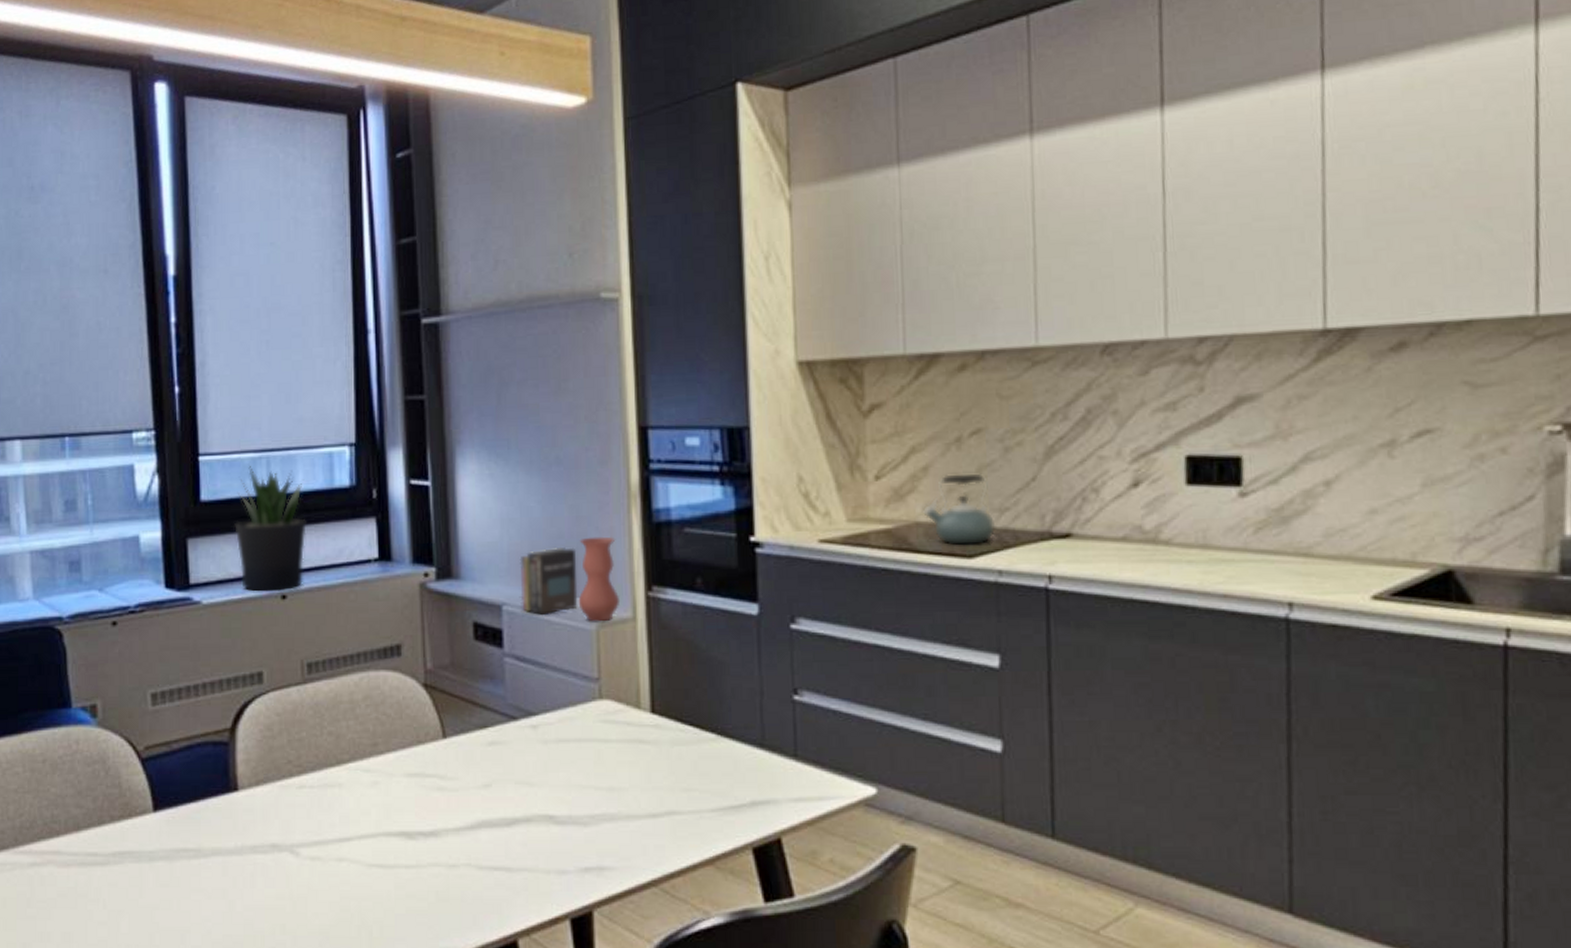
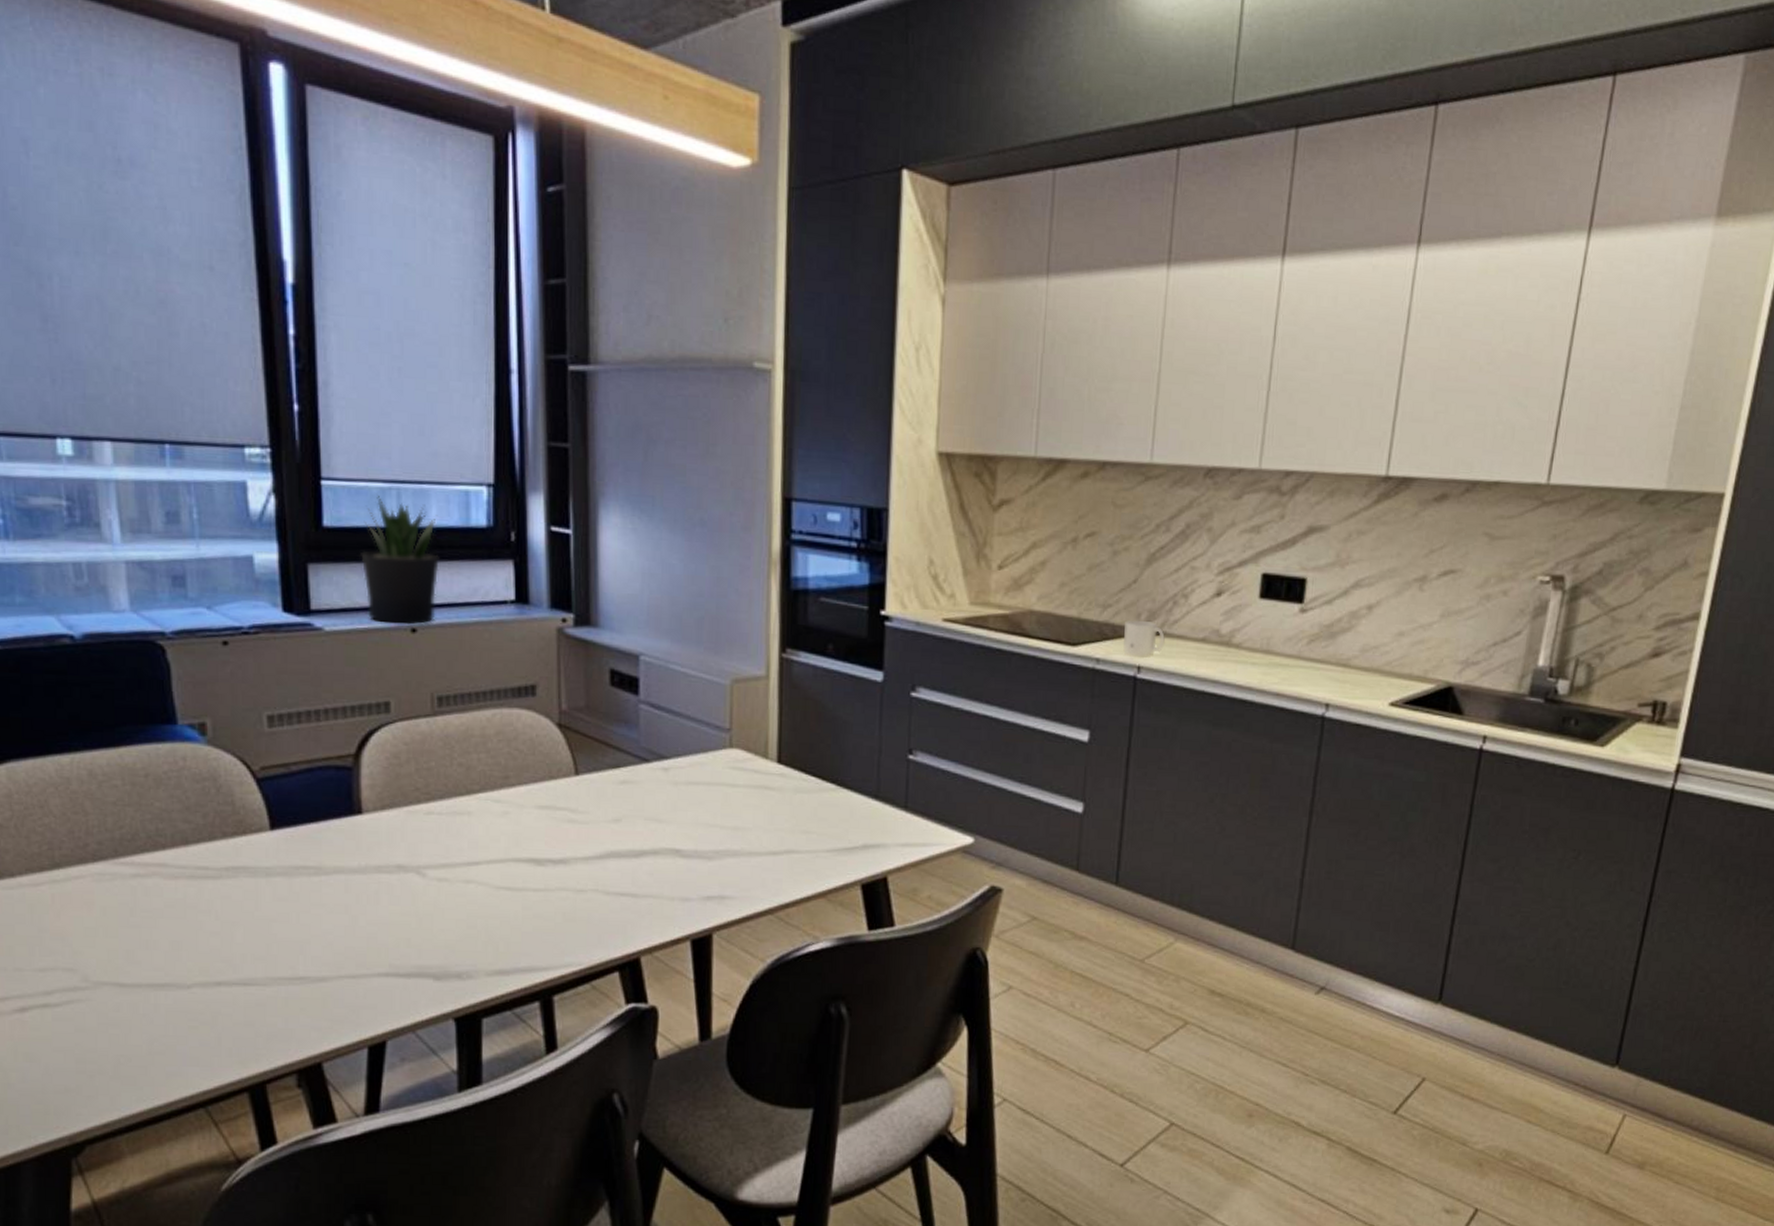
books: present [519,547,578,615] -> none [659,605,716,667]
vase: present [578,536,621,622] -> none [714,598,755,678]
kettle: present [922,473,996,546] -> none [1036,570,1099,635]
mug: none [1026,522,1077,567] -> present [1123,620,1165,659]

